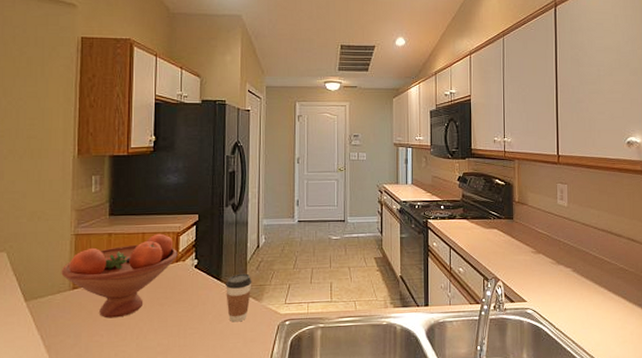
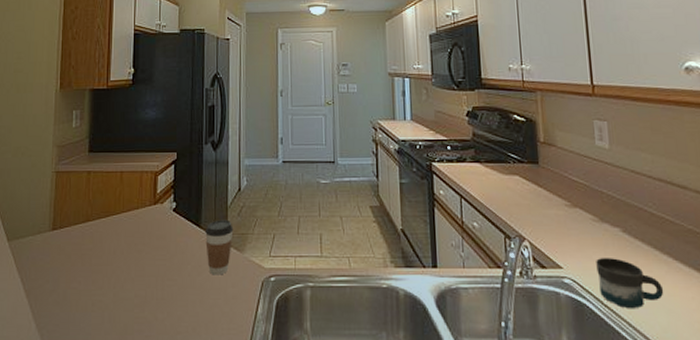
fruit bowl: present [61,233,178,319] -> none [42,172,156,264]
mug: none [552,292,600,330] -> present [596,258,664,309]

